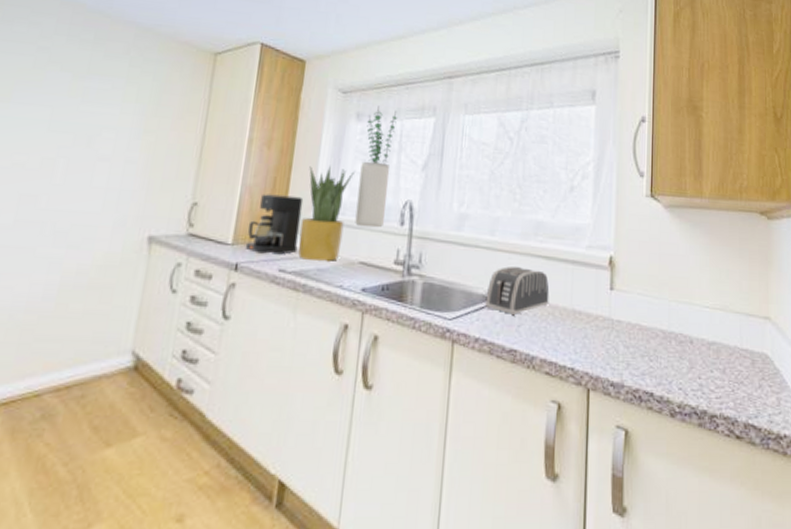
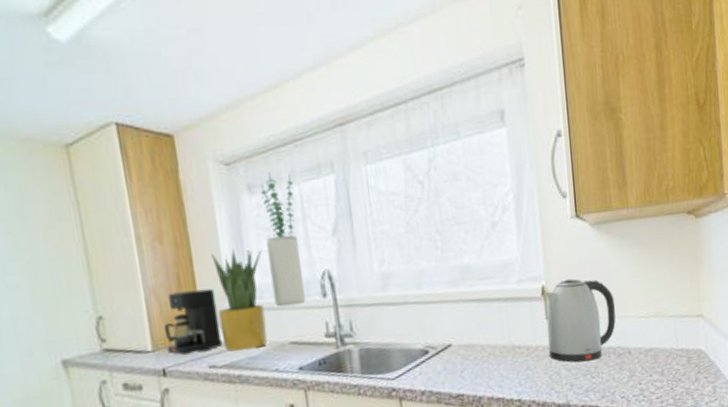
toaster: present [485,266,550,316] -> none [424,314,488,364]
kettle: none [608,254,681,342] -> present [546,278,616,362]

